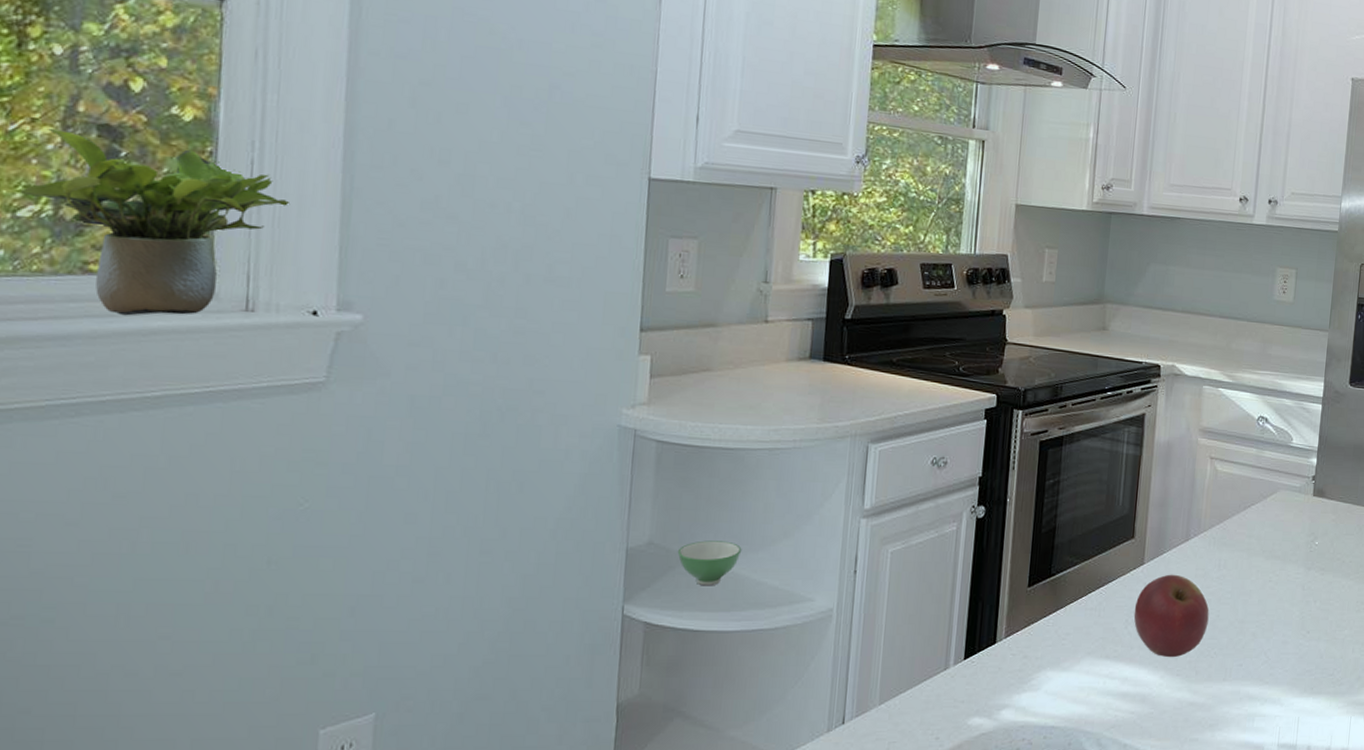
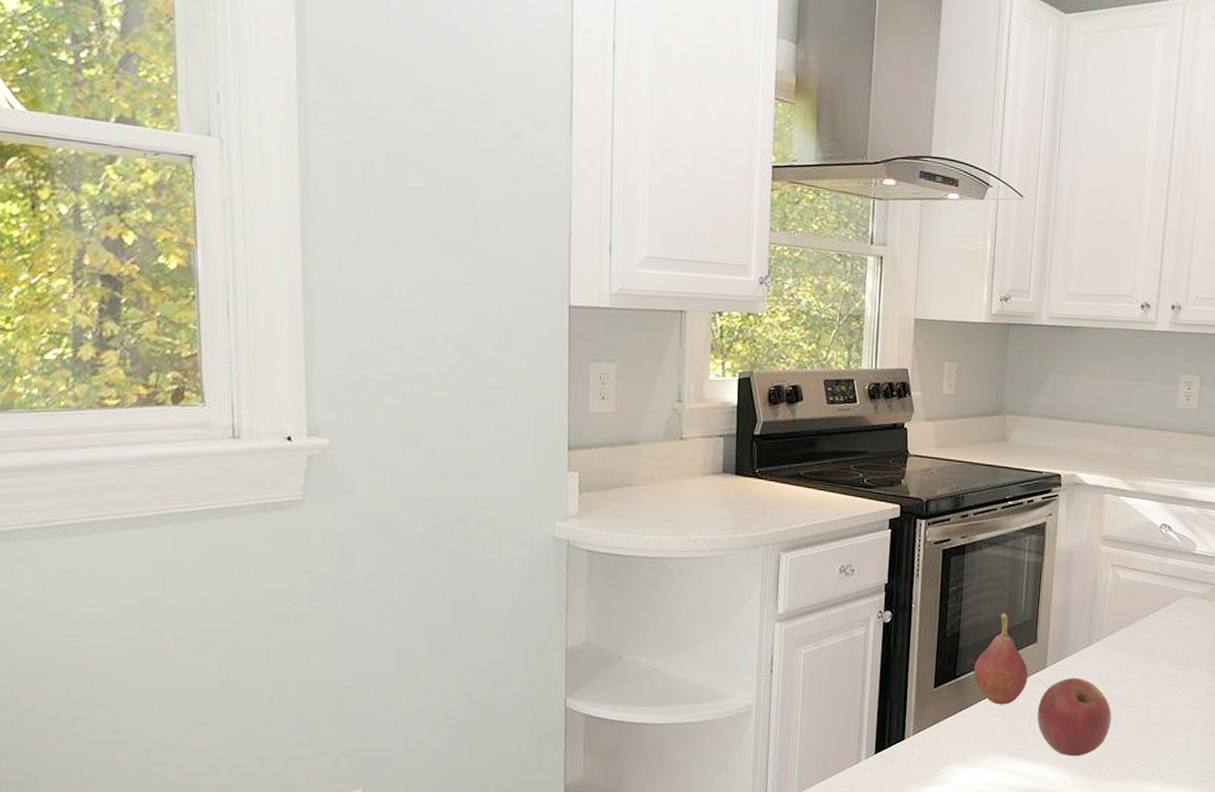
potted plant: present [19,127,291,316] -> none [45,280,262,444]
bowl: present [677,540,742,586] -> none [610,641,668,683]
fruit: none [1069,507,1126,604] -> present [974,613,1029,705]

